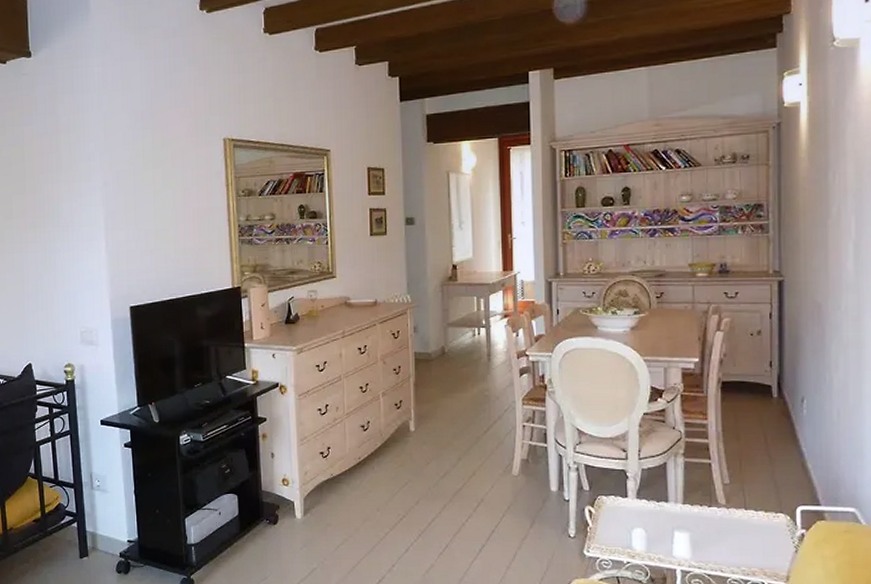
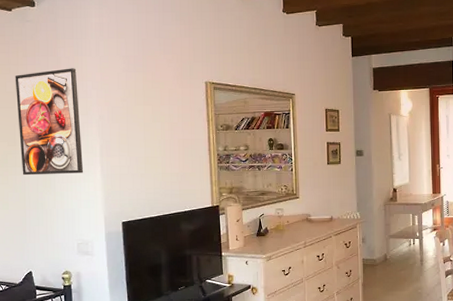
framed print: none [10,127,86,253] -> present [15,68,83,176]

